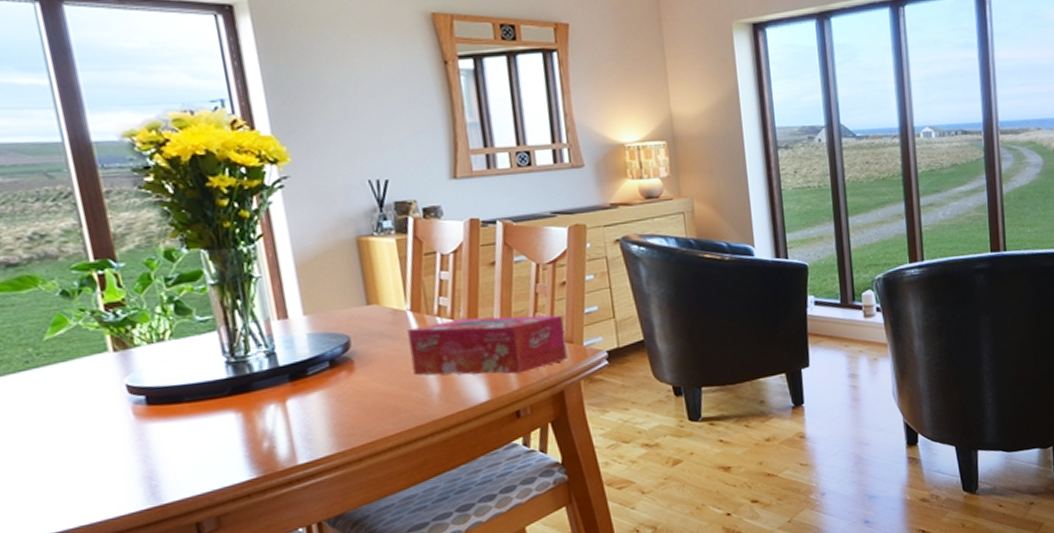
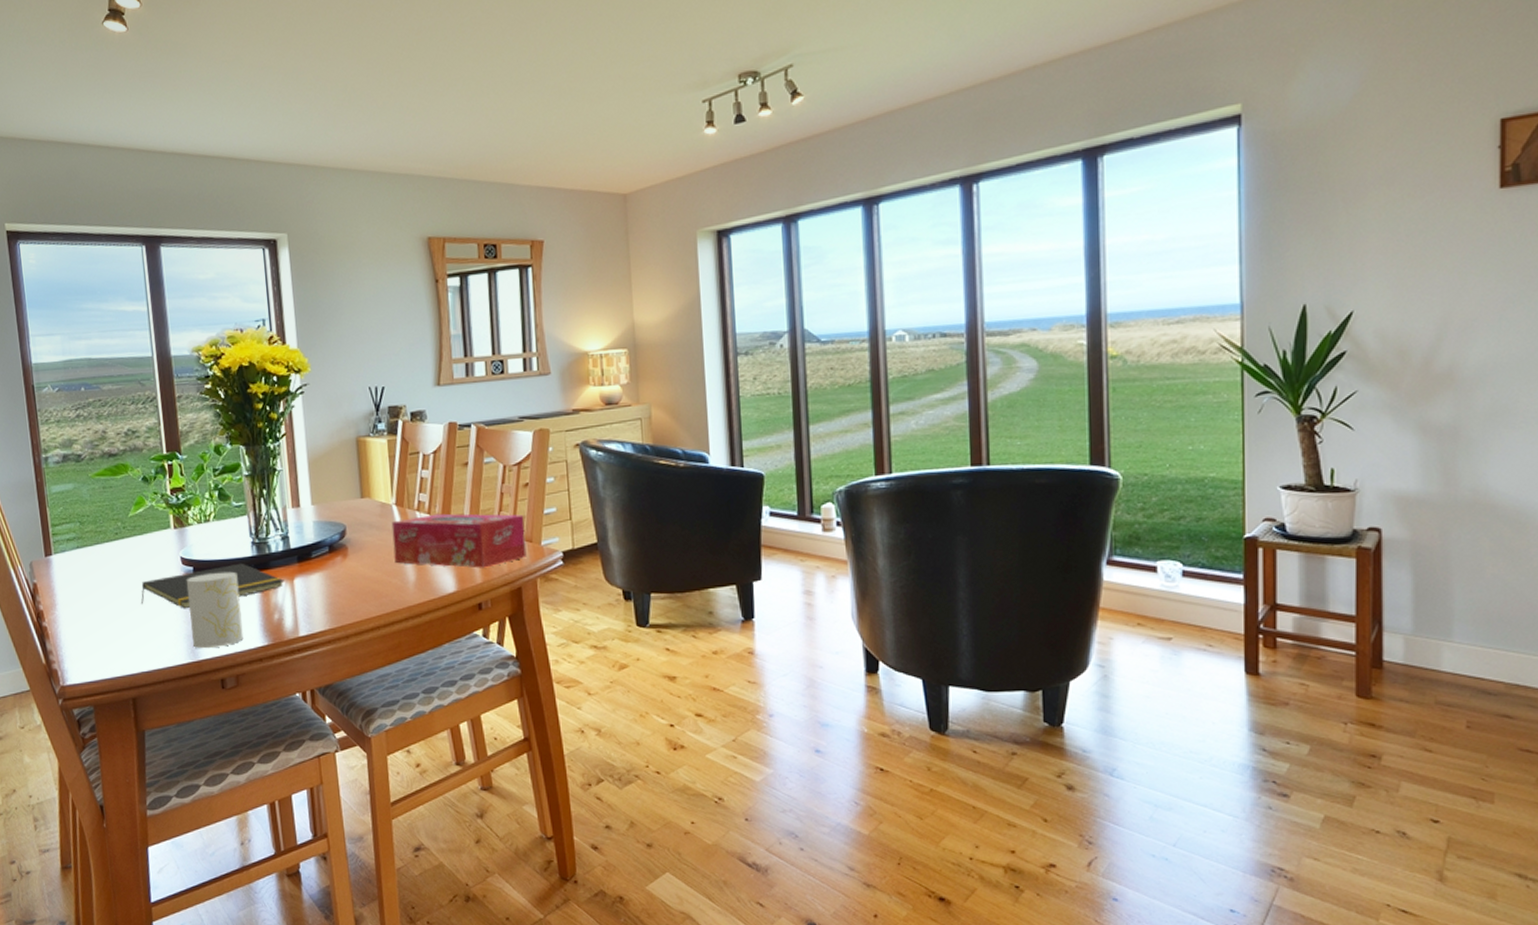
notepad: none [70,386,274,447] -> present [140,563,284,609]
cup: none [137,397,223,491] -> present [187,571,244,649]

